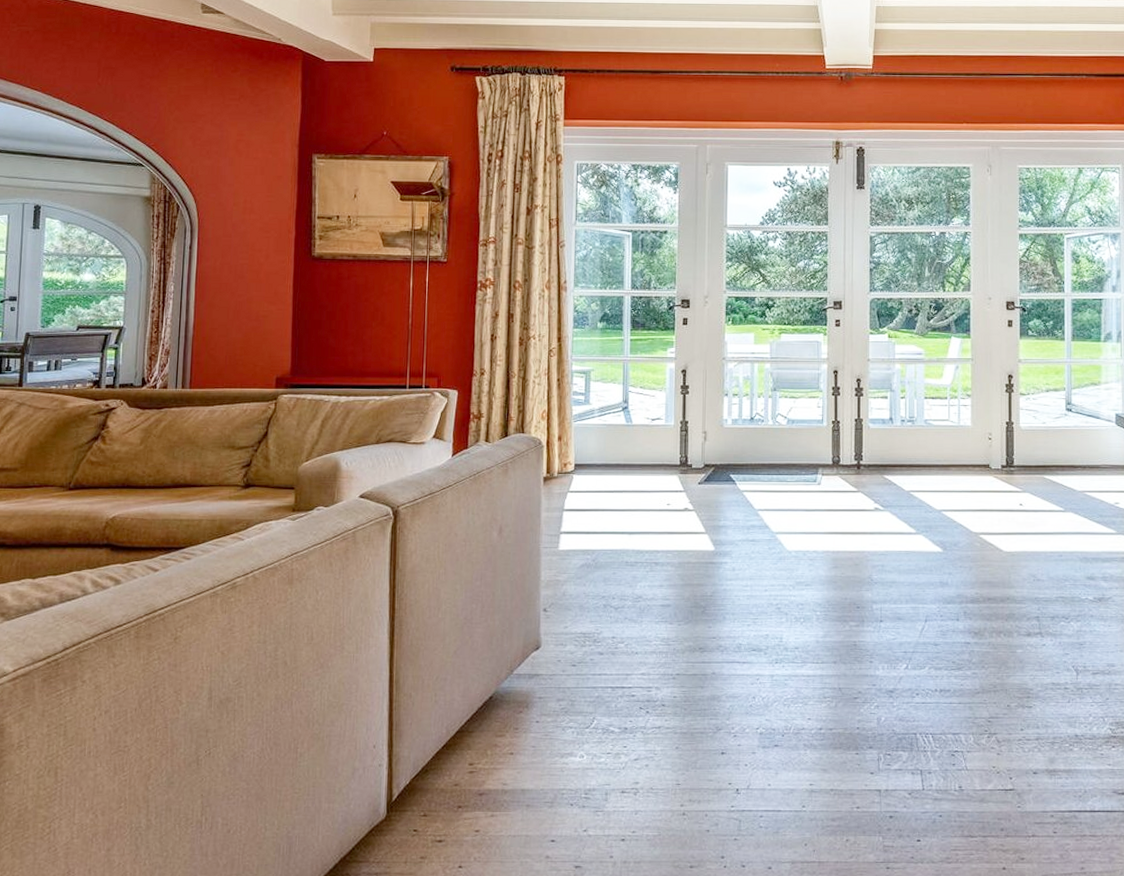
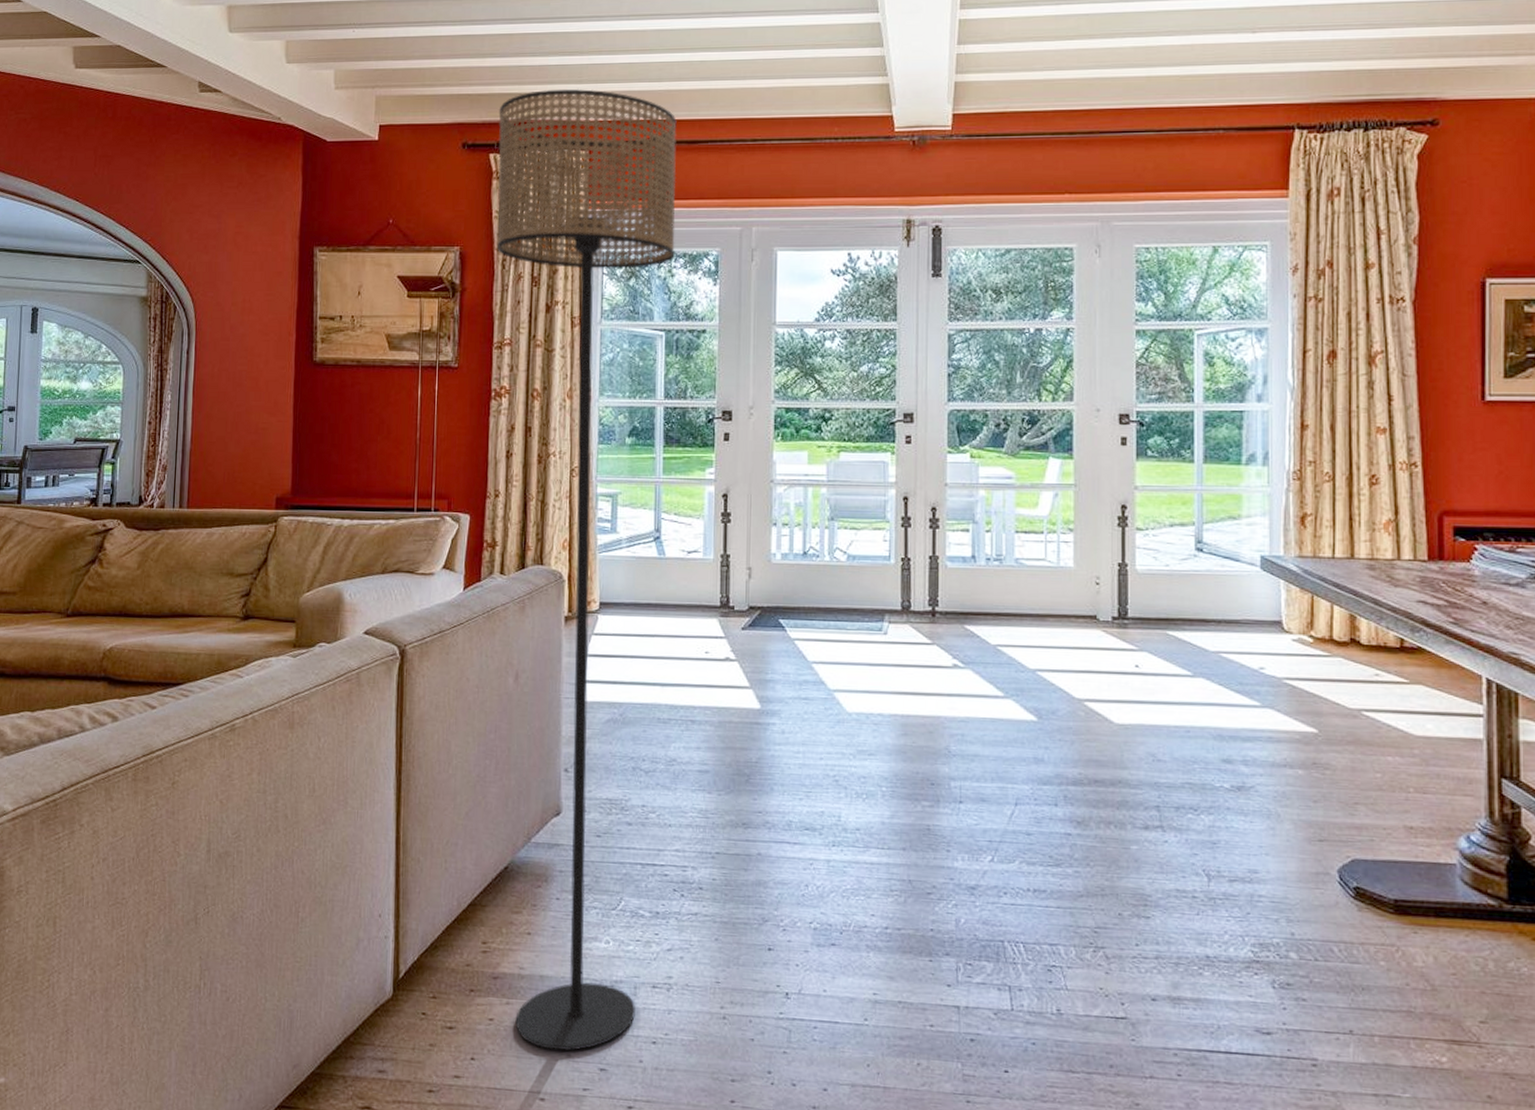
floor lamp: none [482,23,642,854] -> present [496,88,677,1052]

